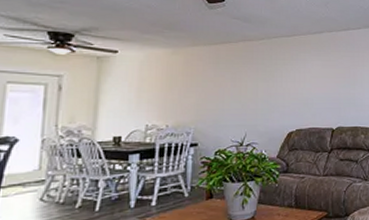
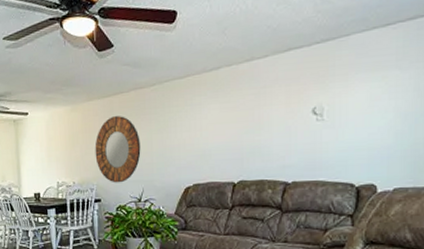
home mirror: none [195,63,246,127] -> present [95,116,141,183]

